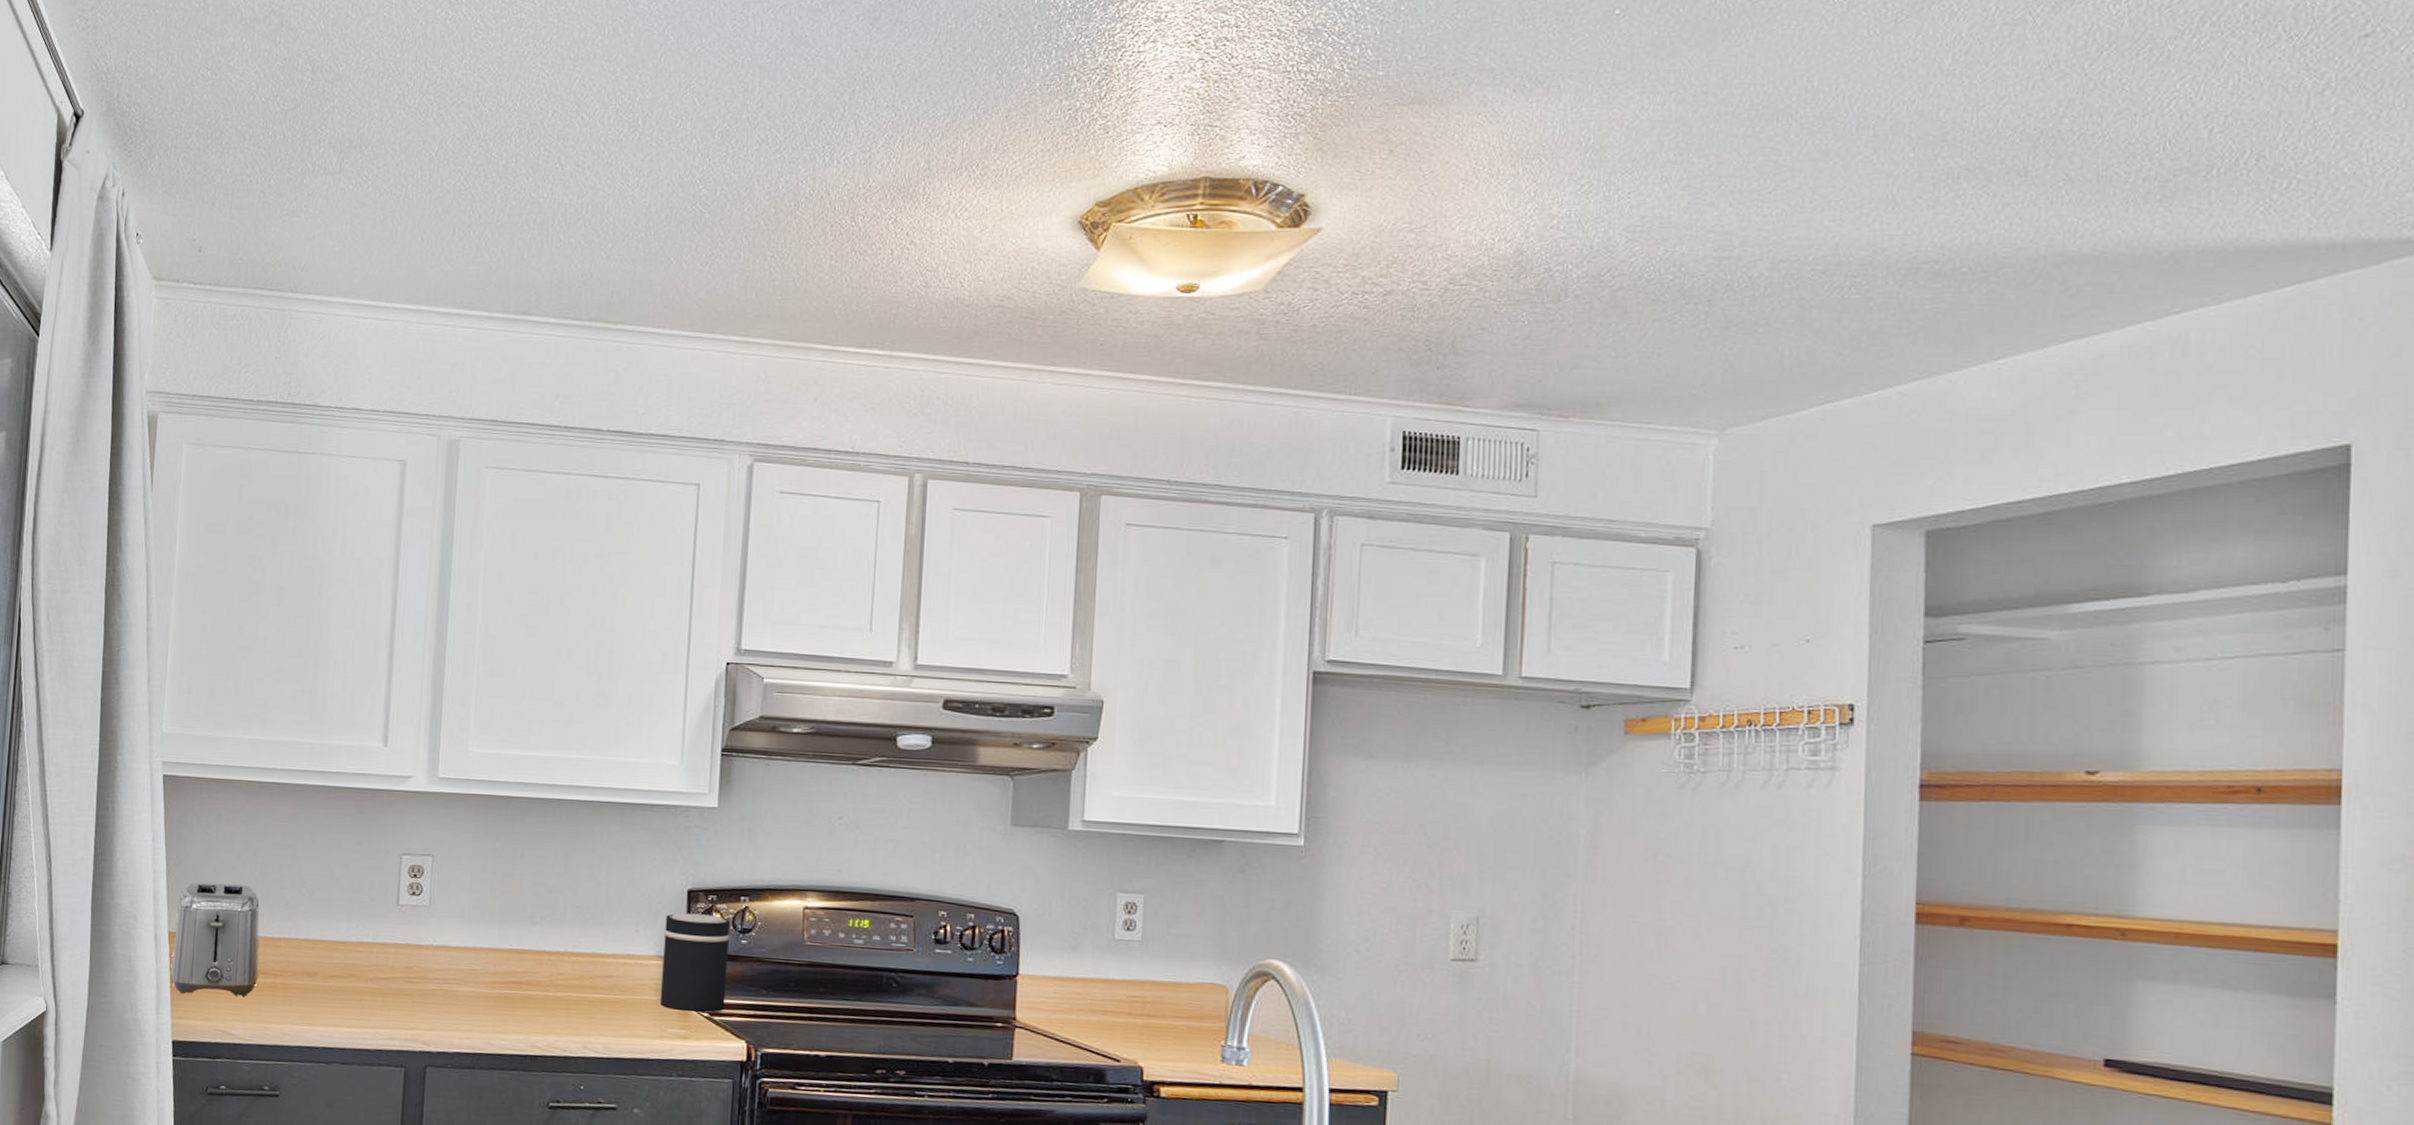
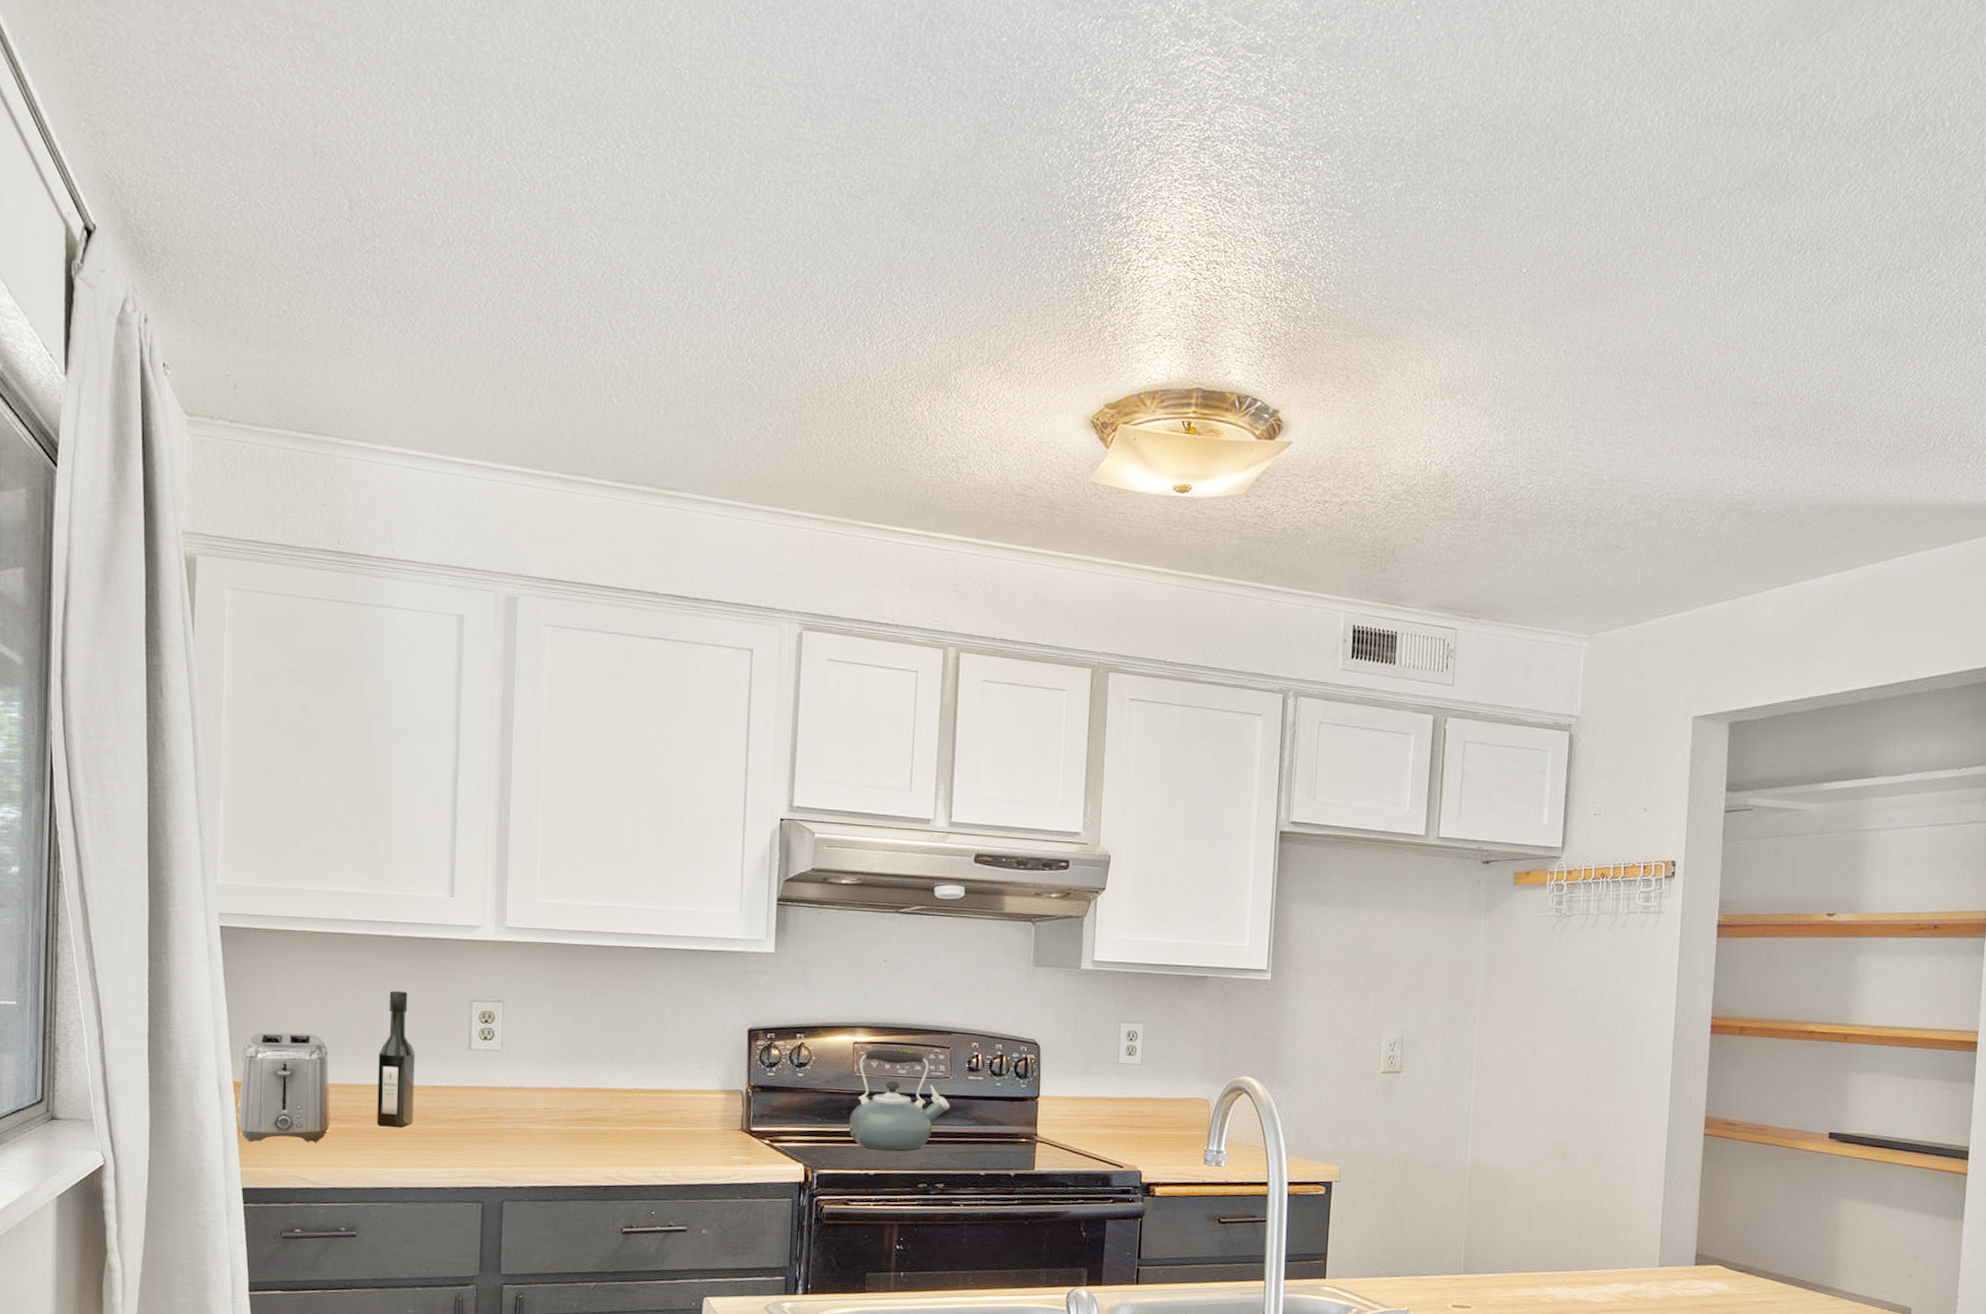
bottle: none [303,842,344,986] -> present [377,990,415,1129]
cylinder: present [661,912,730,1013] -> none [725,1050,787,1140]
kettle: none [797,915,913,1032] -> present [848,1049,950,1152]

